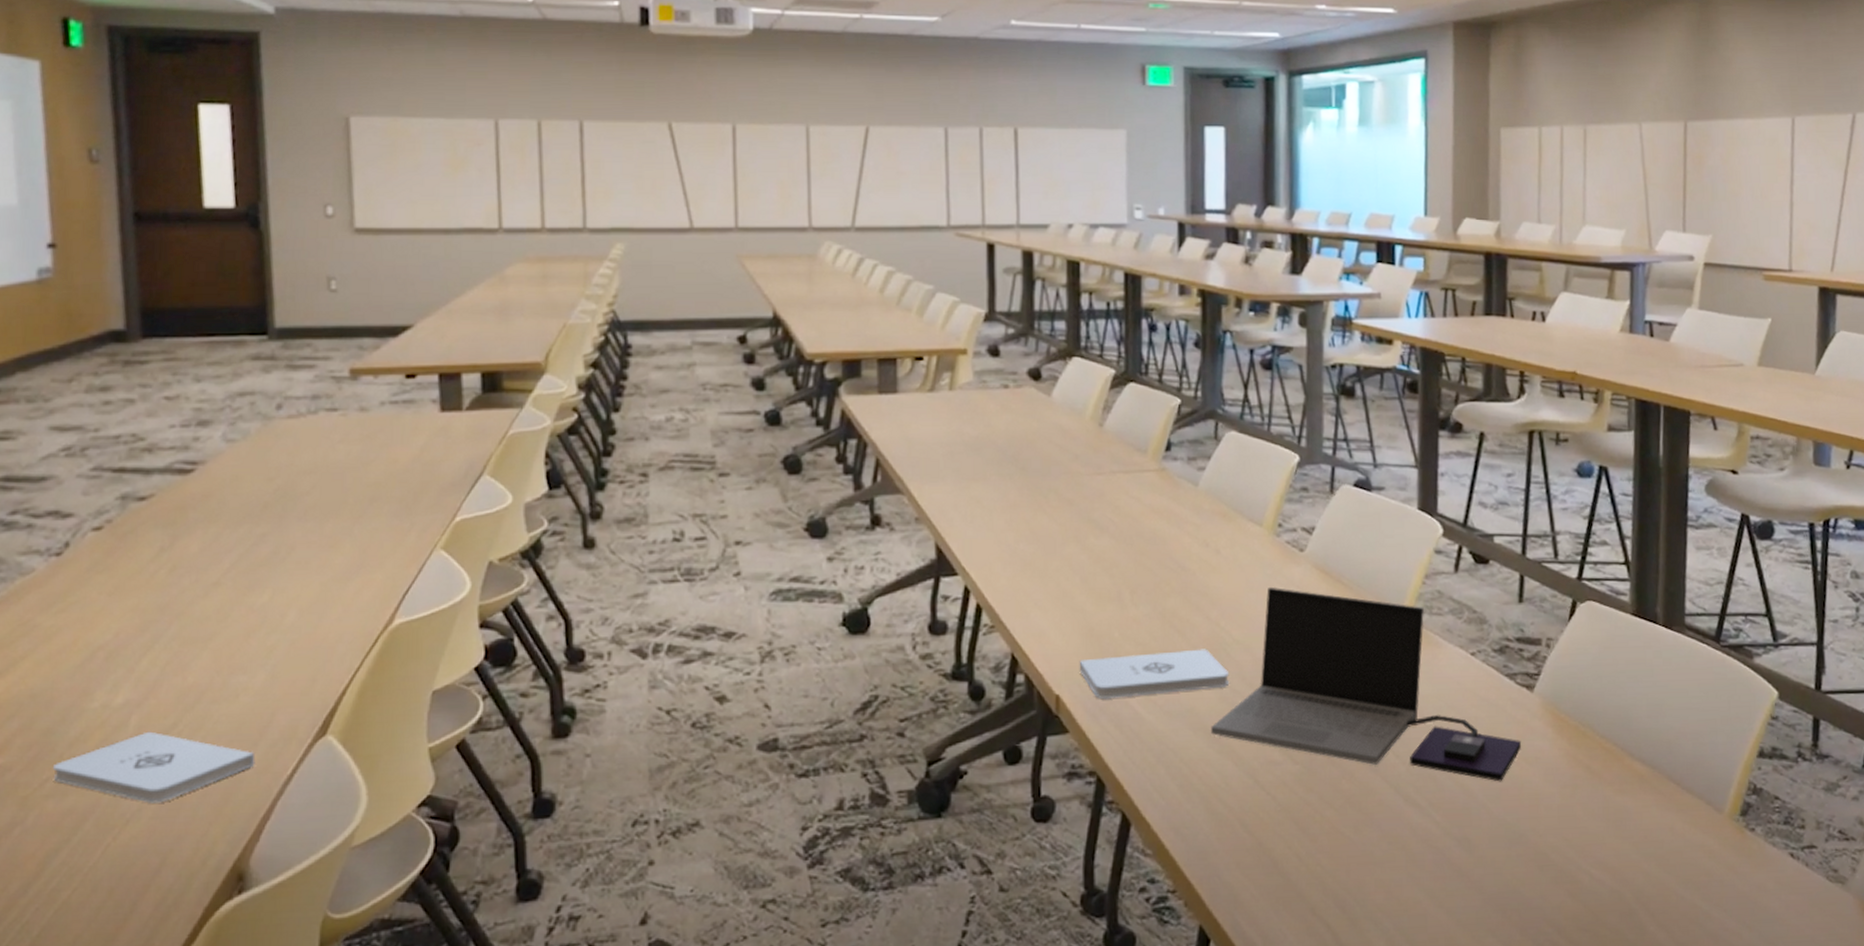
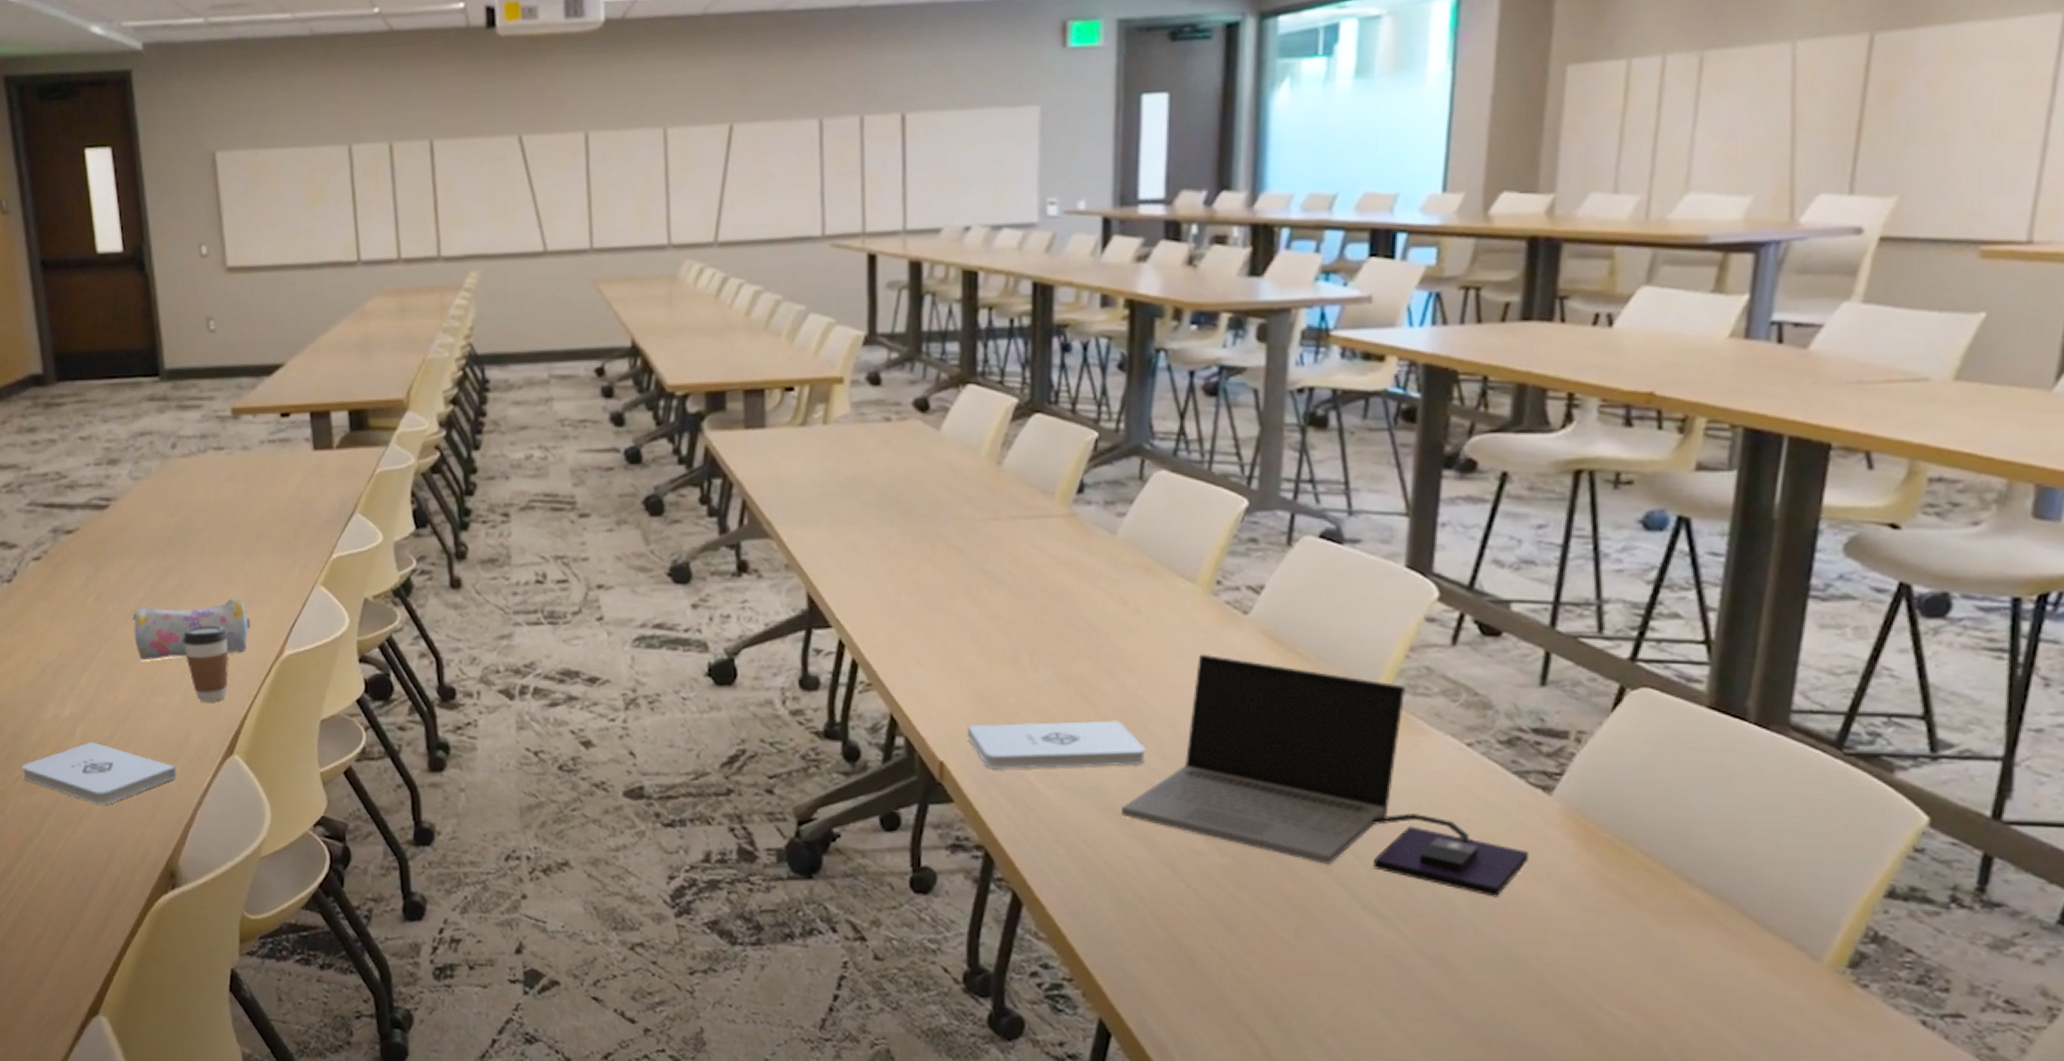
pencil case: none [212,566,357,637] -> present [131,599,251,661]
coffee cup: none [274,596,330,679] -> present [183,626,229,703]

